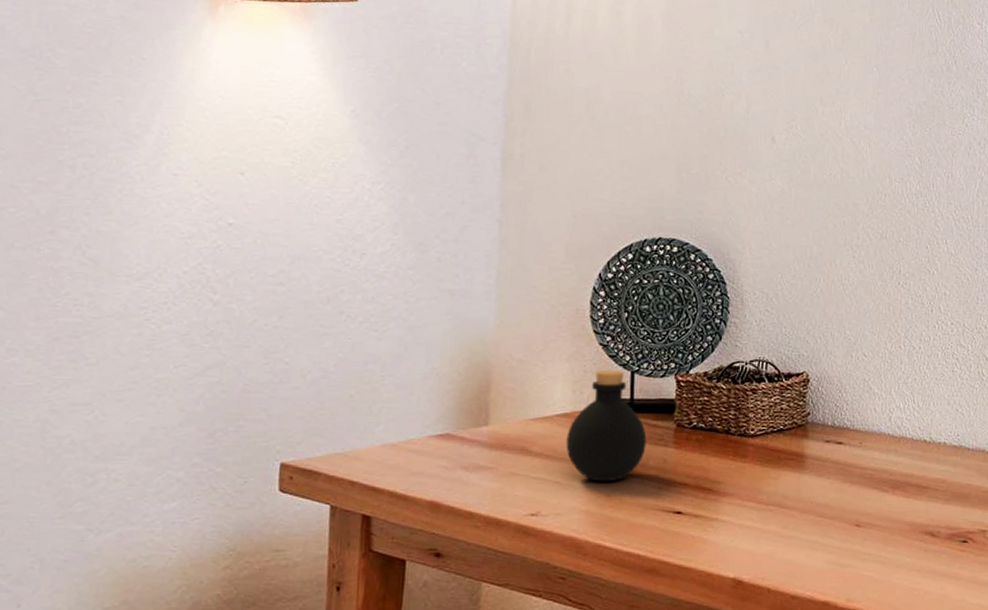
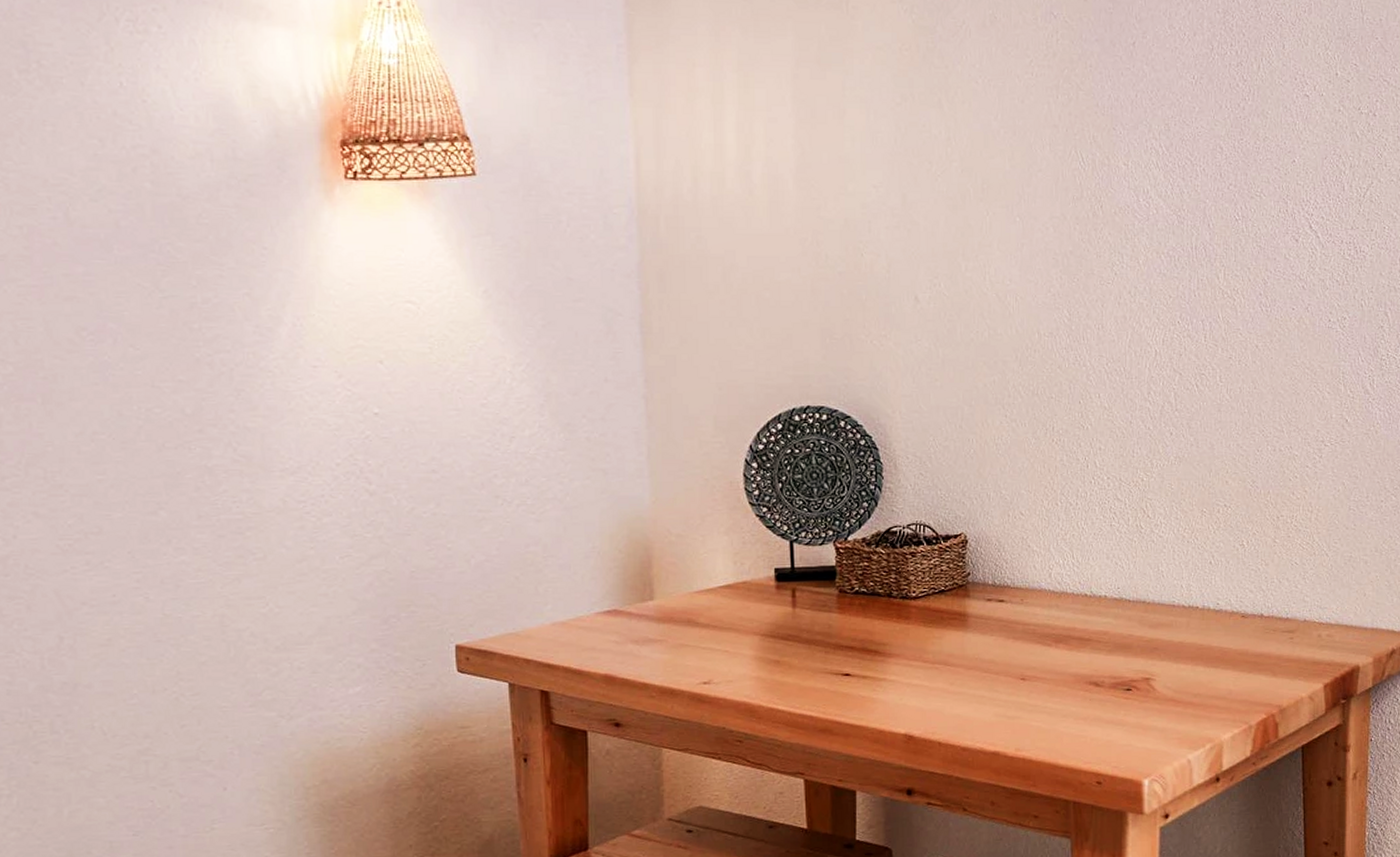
bottle: present [566,369,647,482] -> none [731,540,811,649]

